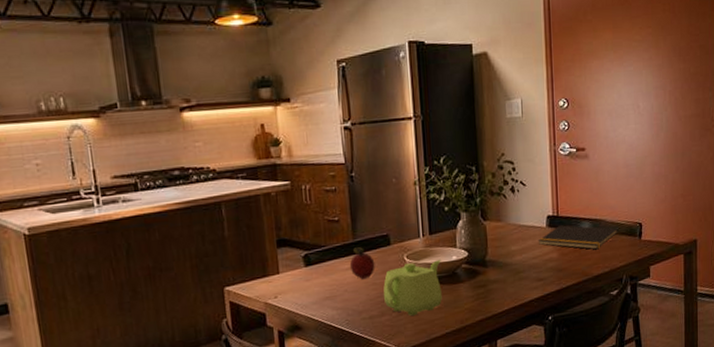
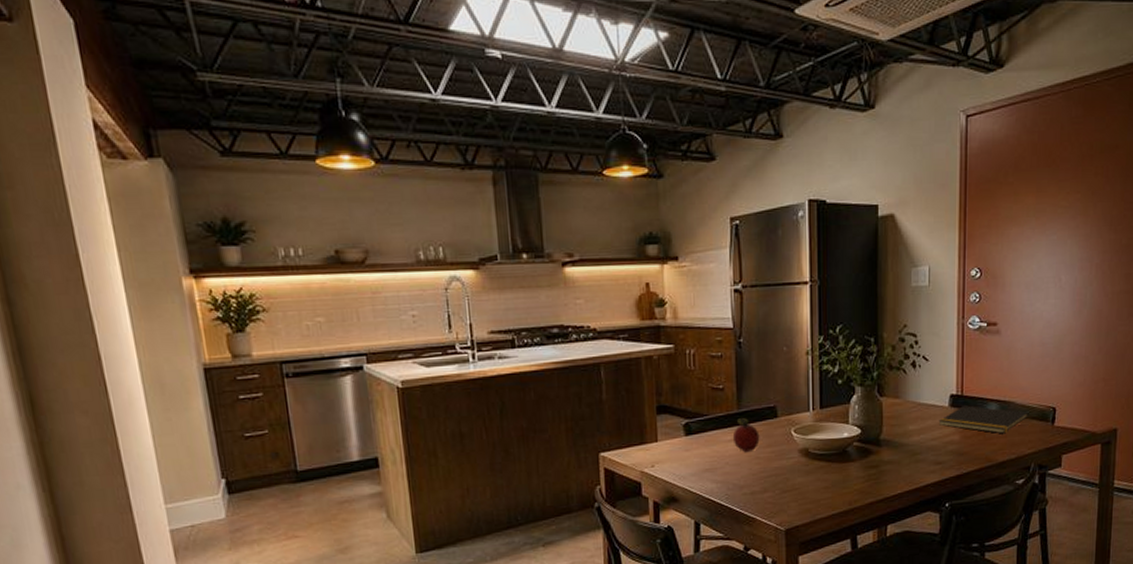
teapot: present [383,259,442,316] -> none [767,436,831,495]

